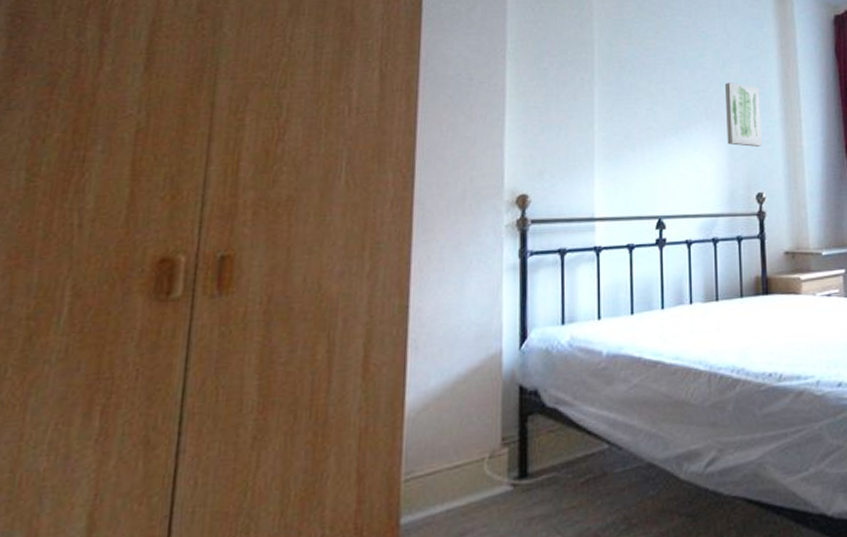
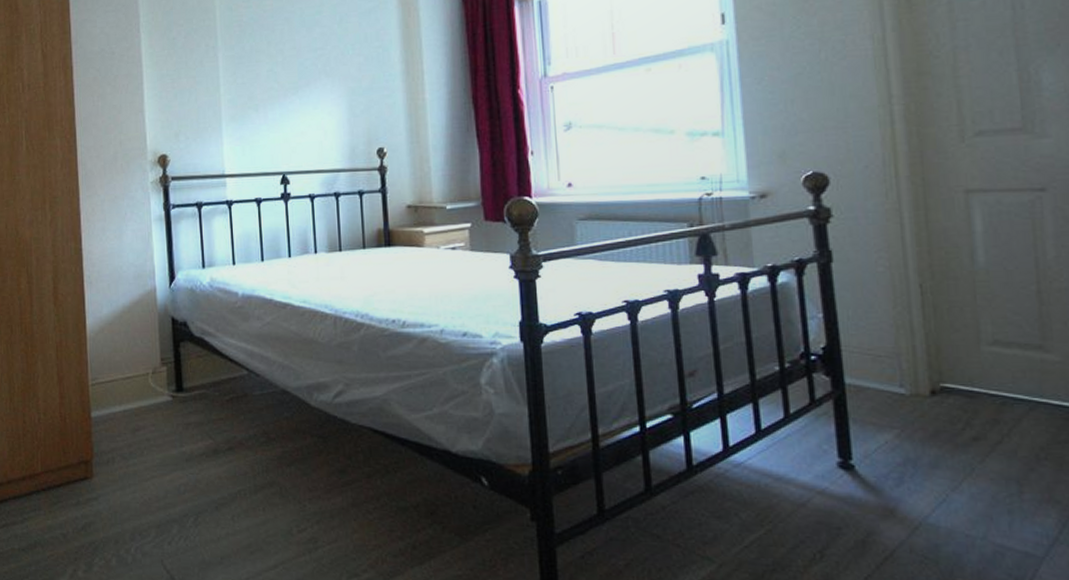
wall art: present [725,83,763,147] -> none [343,37,383,102]

